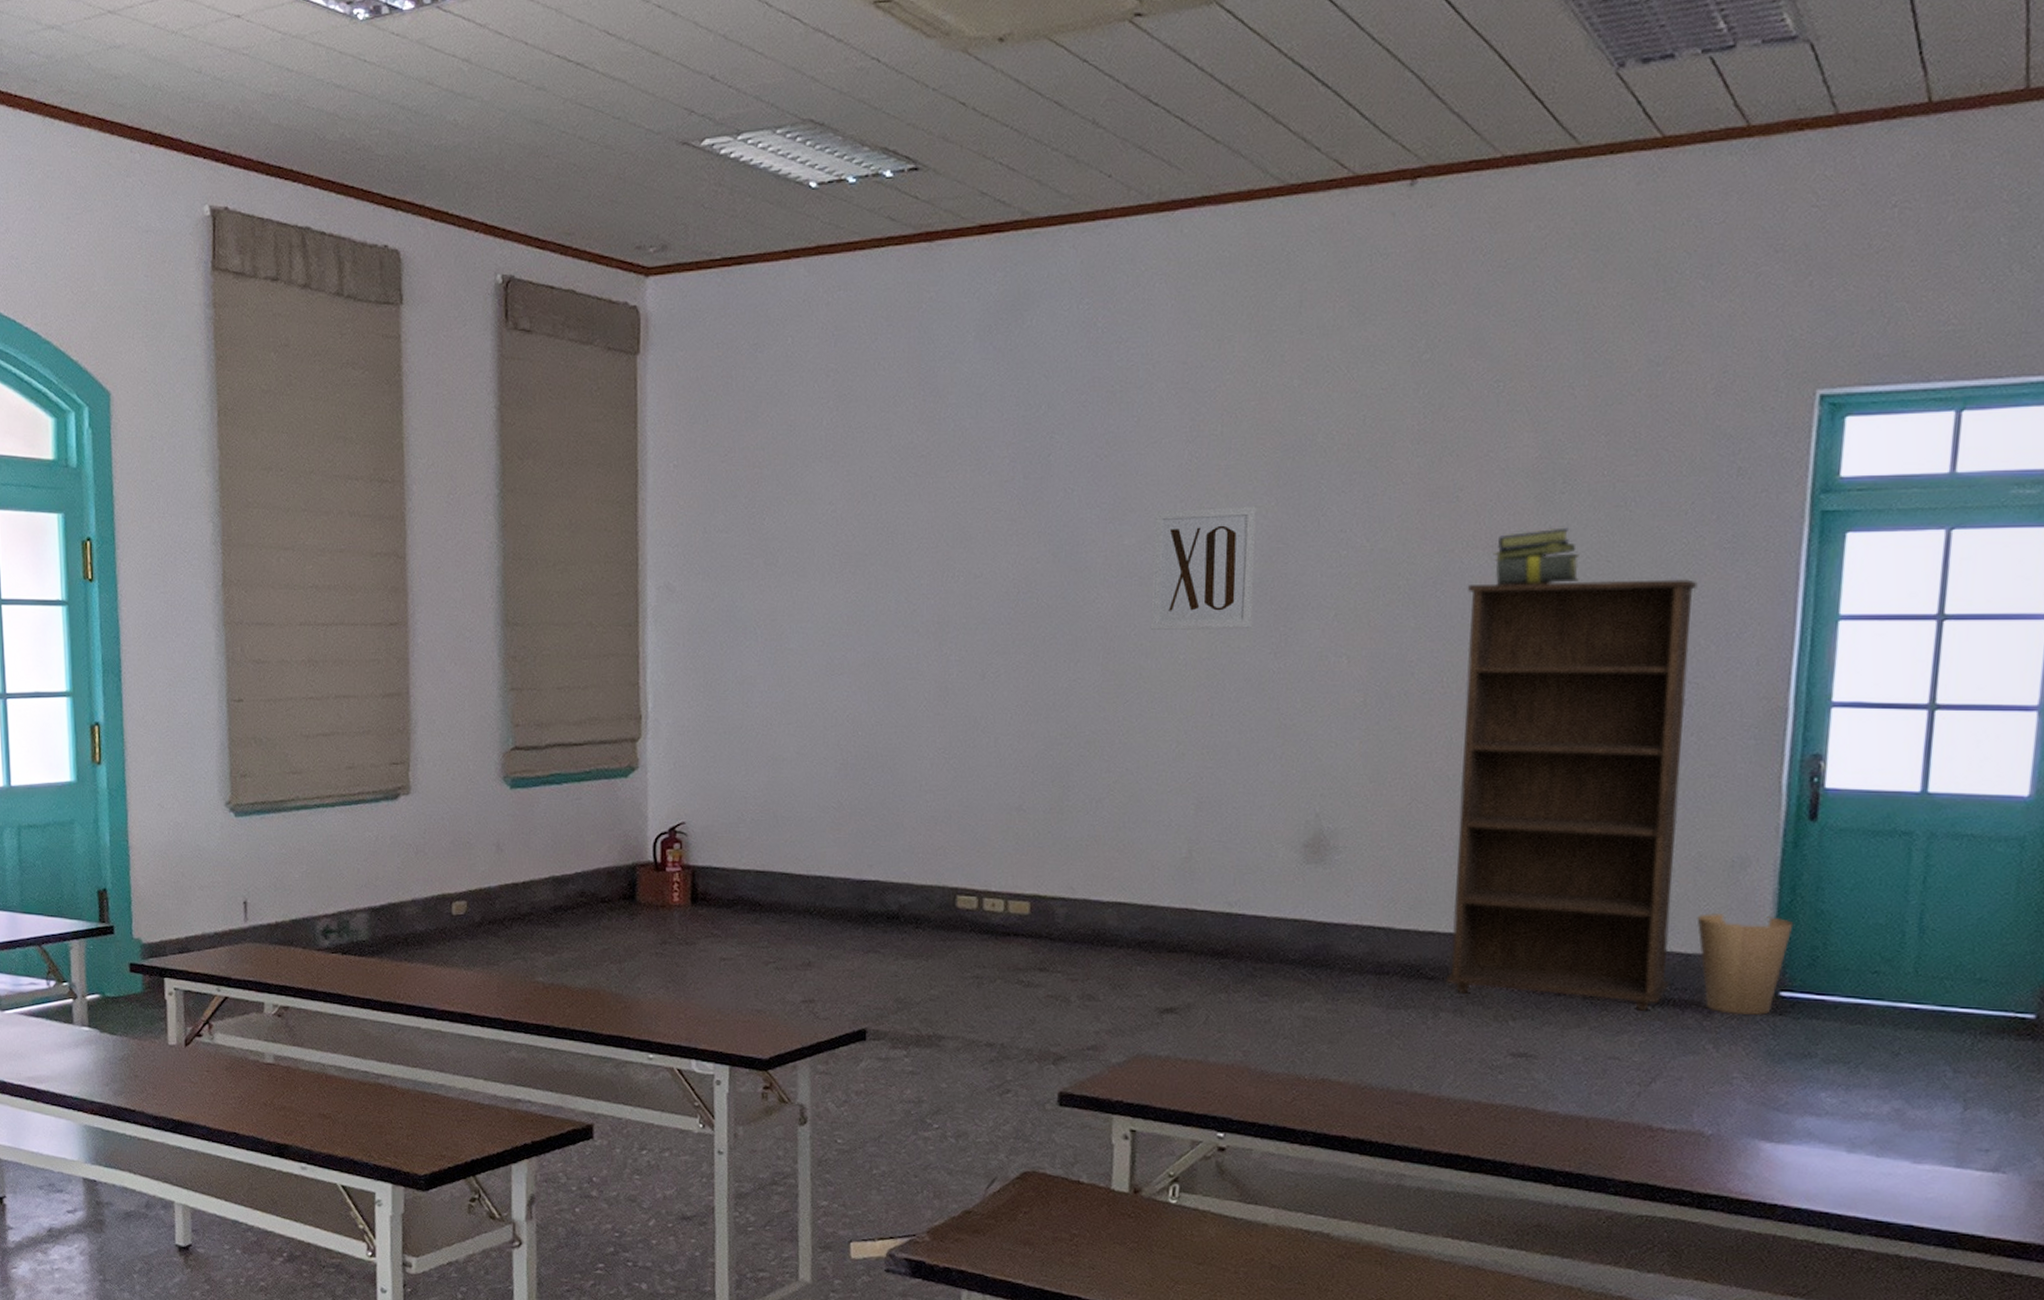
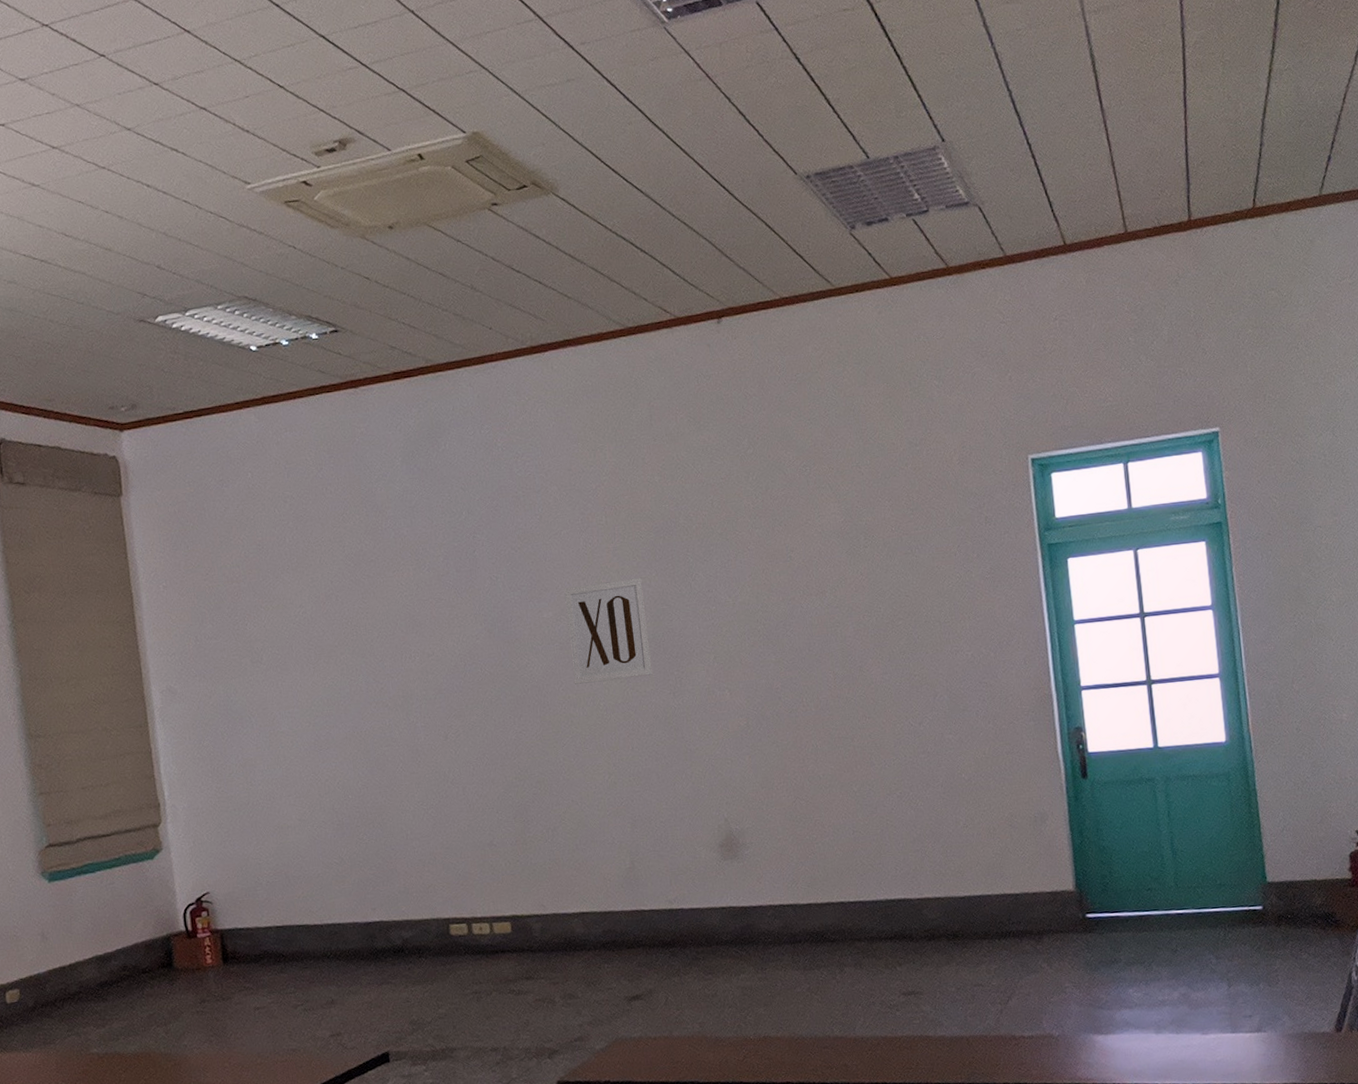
bookcase: present [1445,579,1698,1011] -> none [809,604,1007,950]
stack of books: present [1493,527,1579,585] -> none [823,573,889,622]
trash can: present [1697,912,1794,1016] -> none [1018,856,1086,938]

